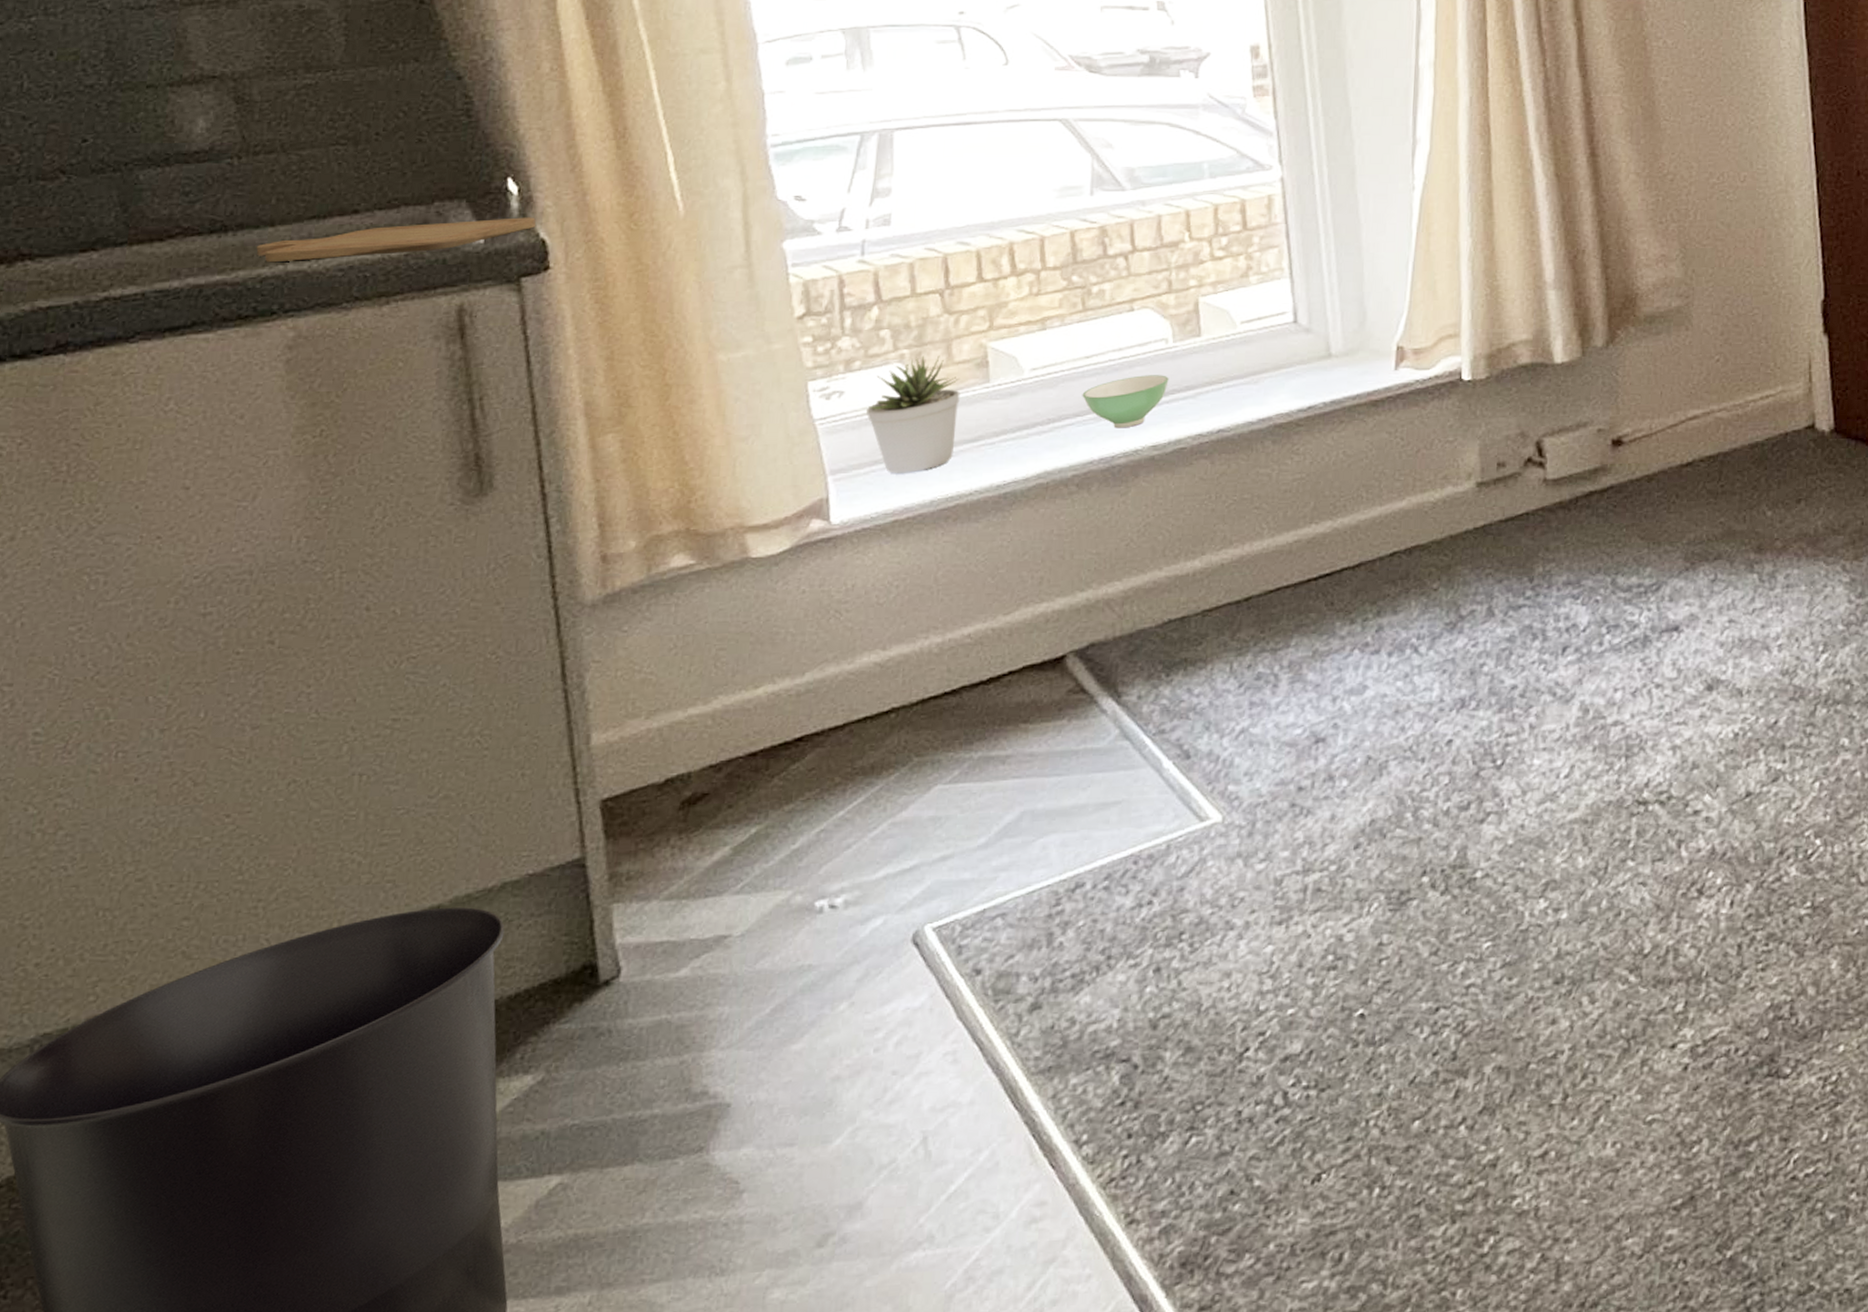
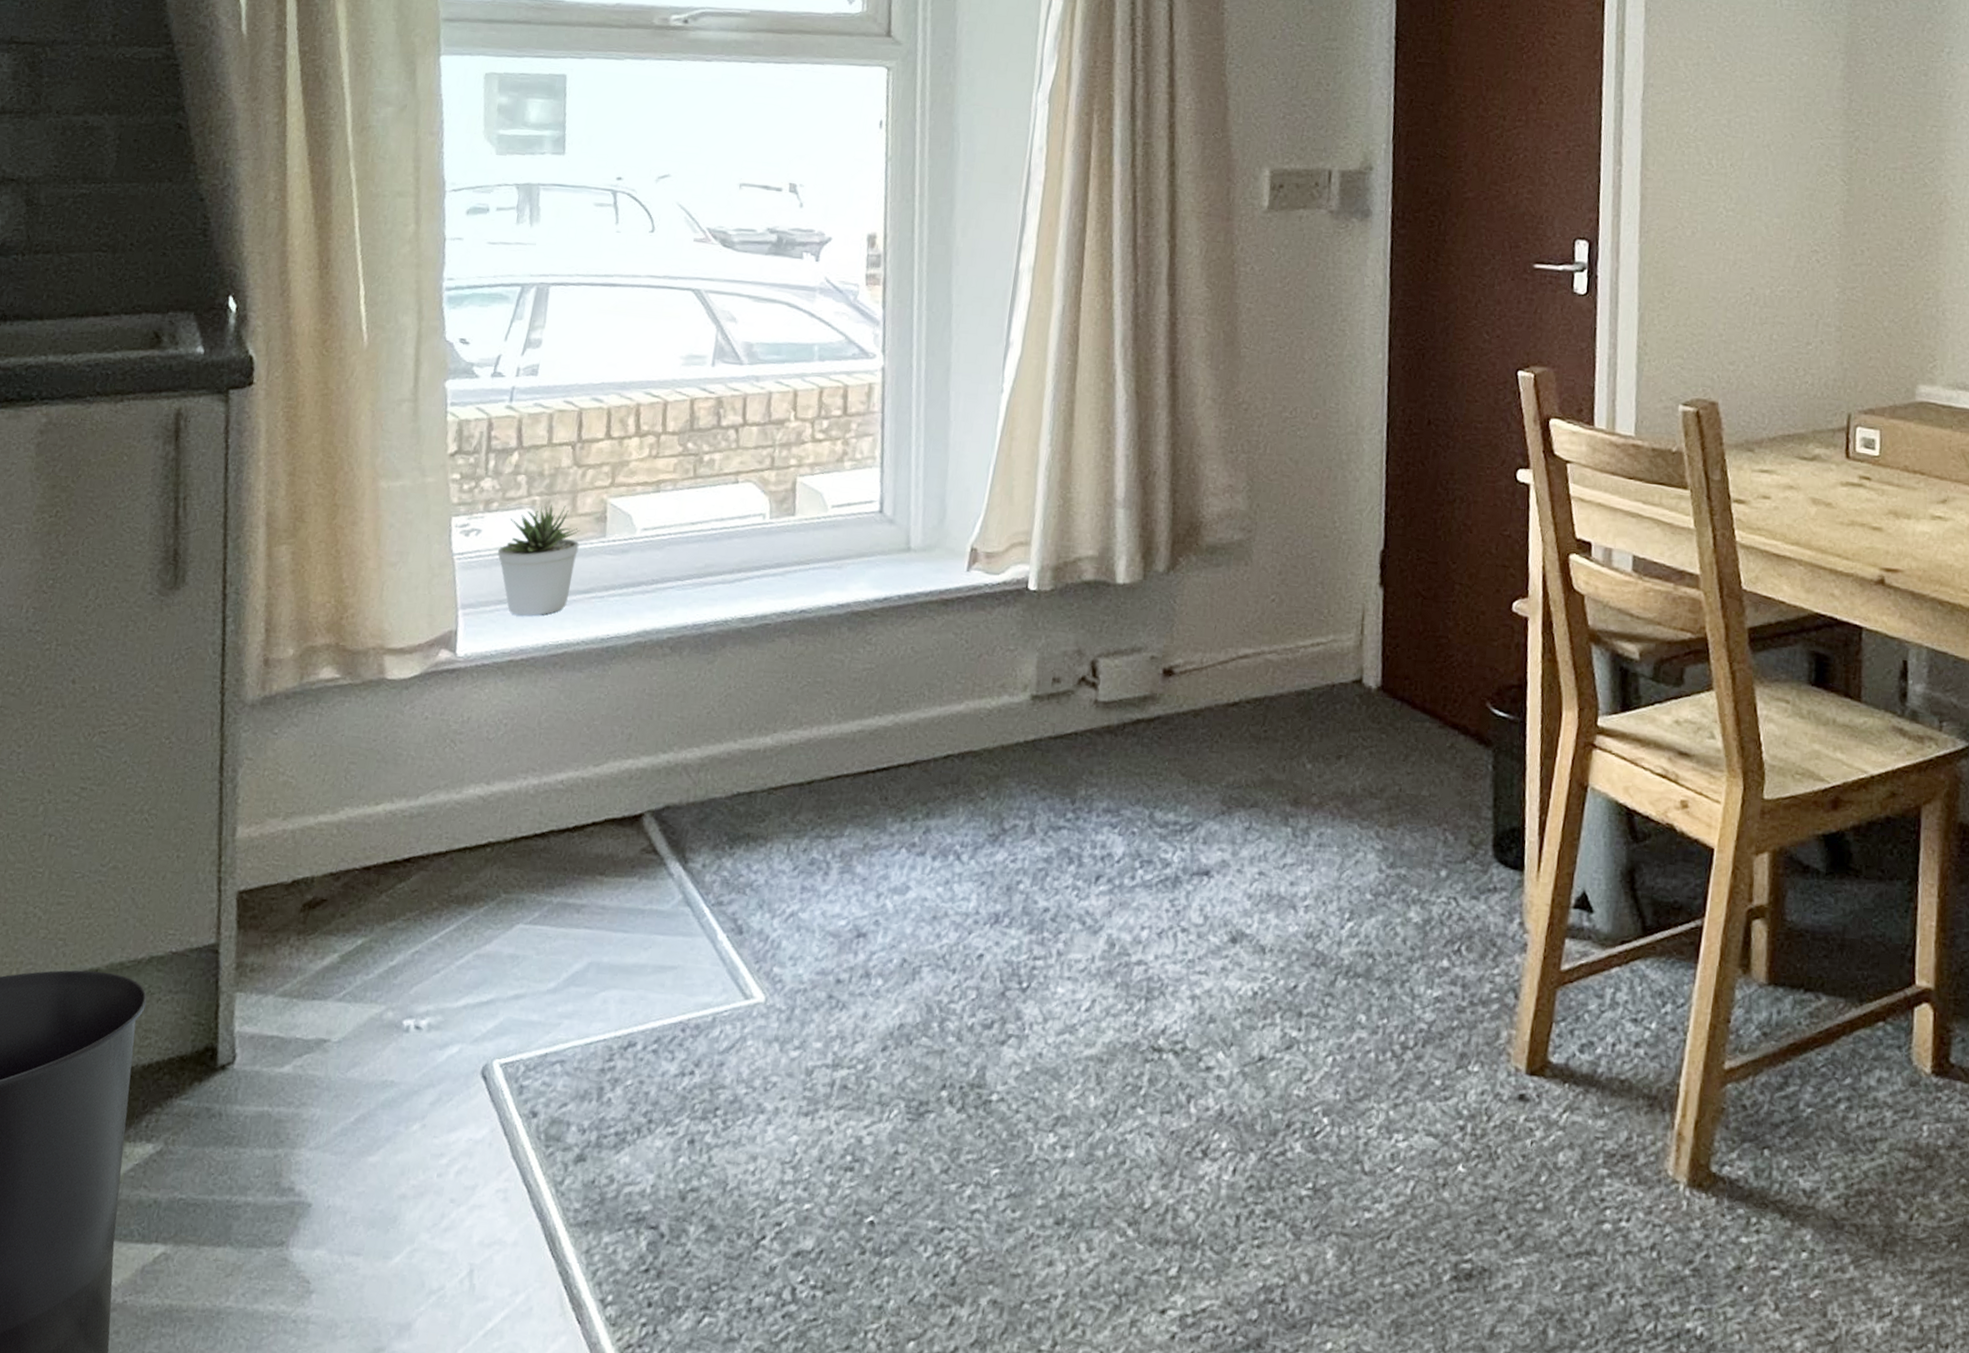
chopping board: present [256,217,537,263] -> none [26,330,247,357]
bowl: present [1082,375,1169,429] -> none [684,547,763,598]

